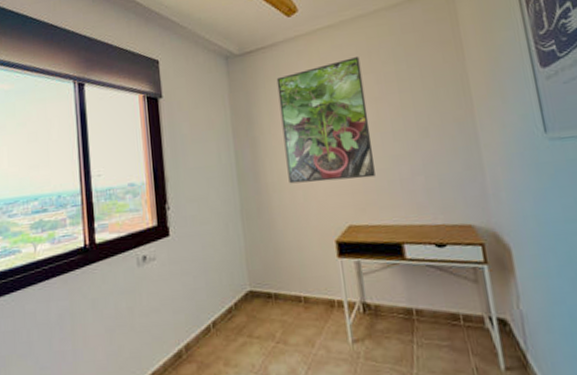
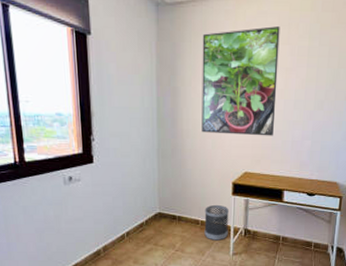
wastebasket: none [306,272,342,324] -> present [204,204,229,240]

